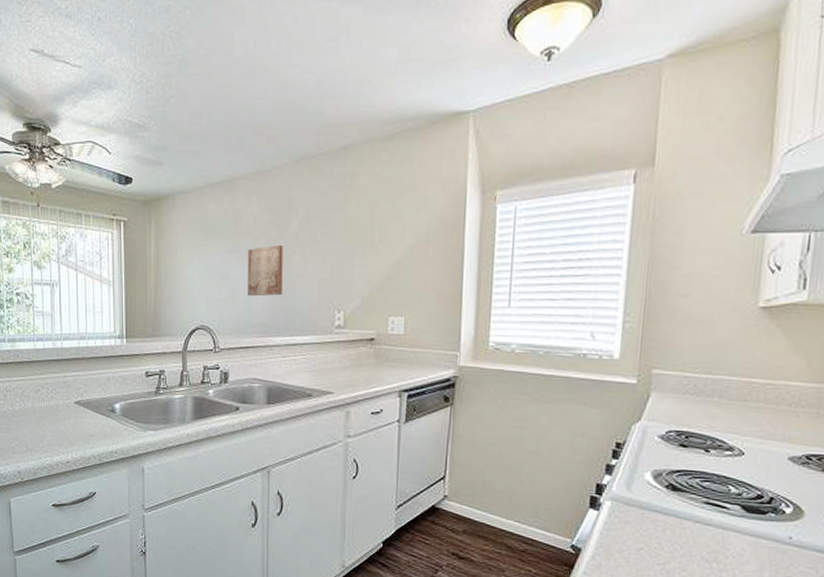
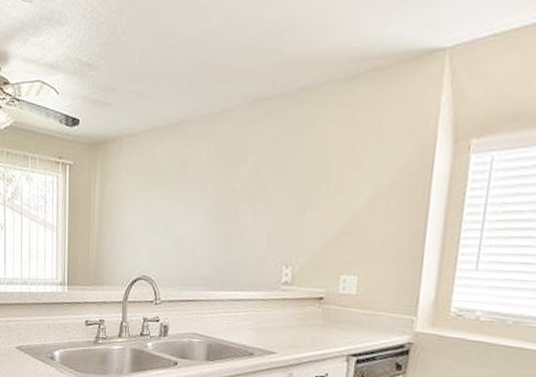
wall art: present [247,245,283,297] -> none [191,194,231,248]

